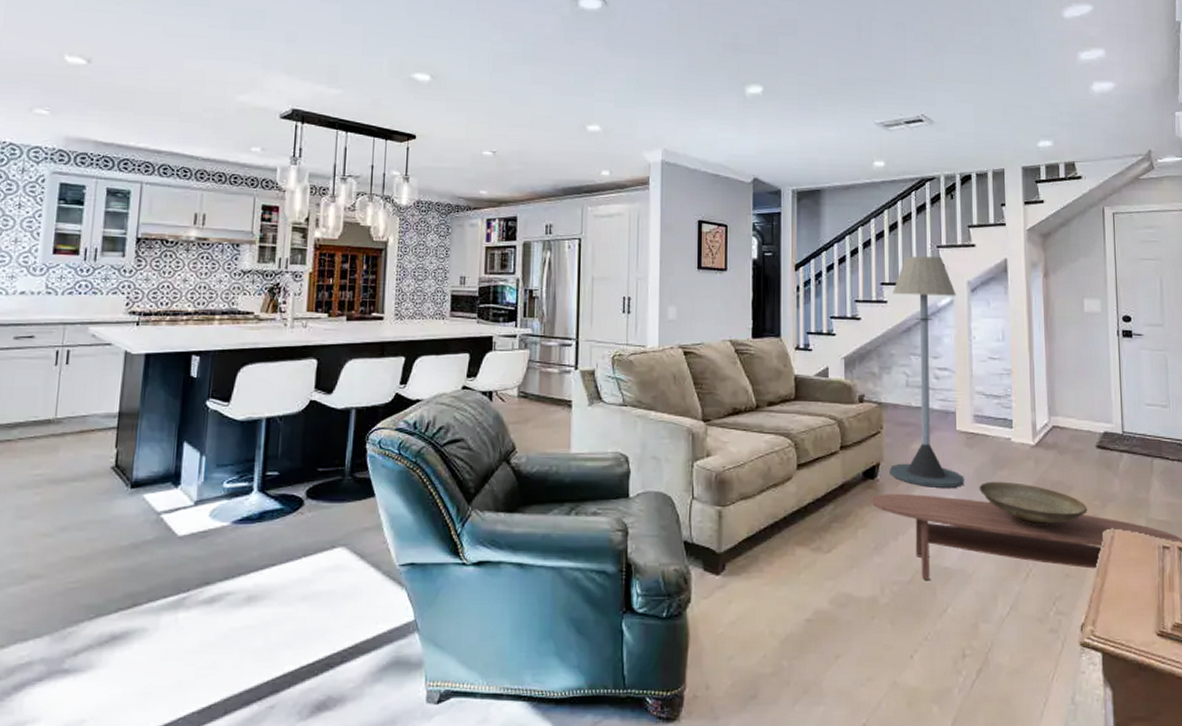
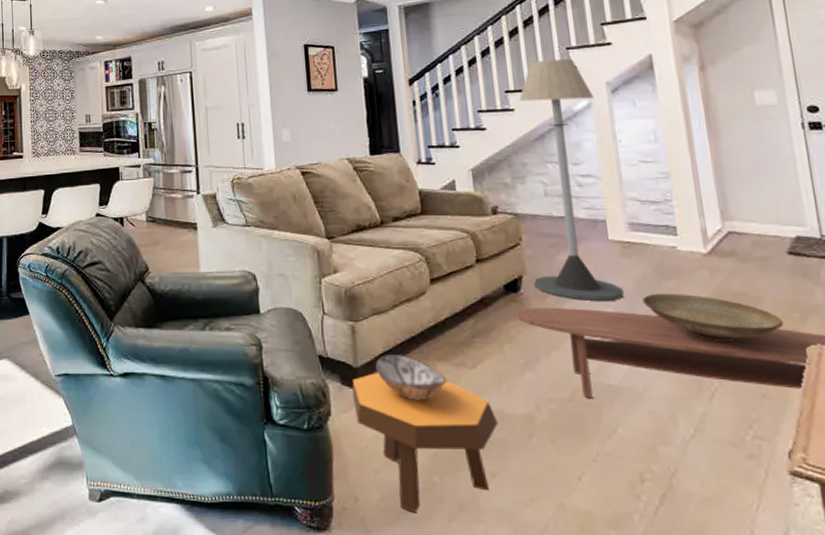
footstool: none [714,558,846,698] -> present [352,373,498,514]
decorative bowl: none [738,540,803,585] -> present [375,355,447,400]

